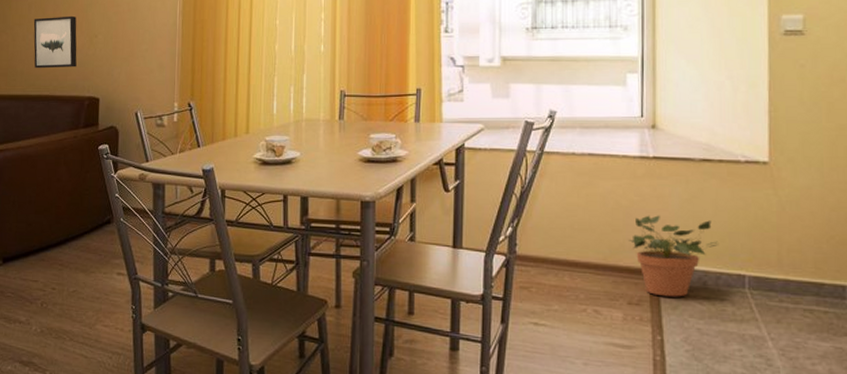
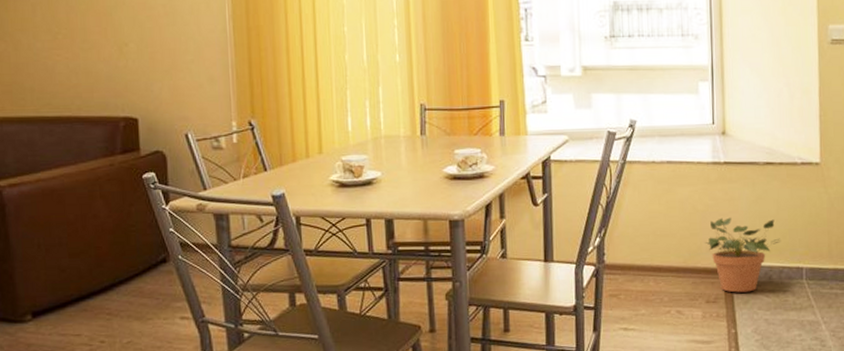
wall art: present [33,15,77,69] -> none [41,19,104,85]

